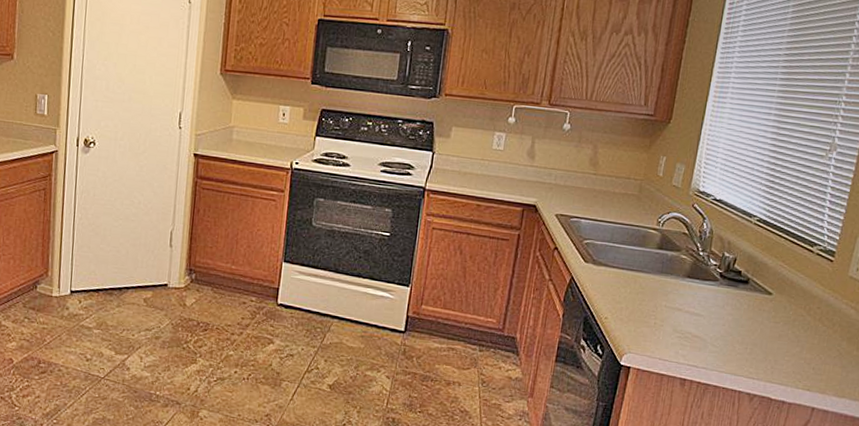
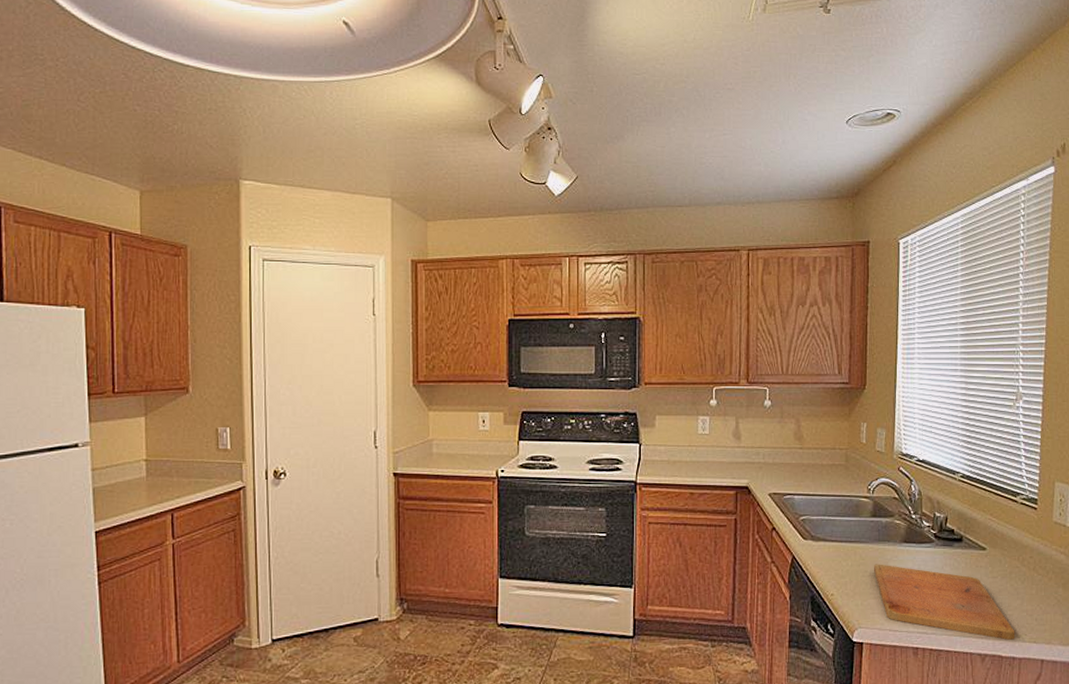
cutting board: none [651,294,790,385] -> present [873,564,1015,640]

